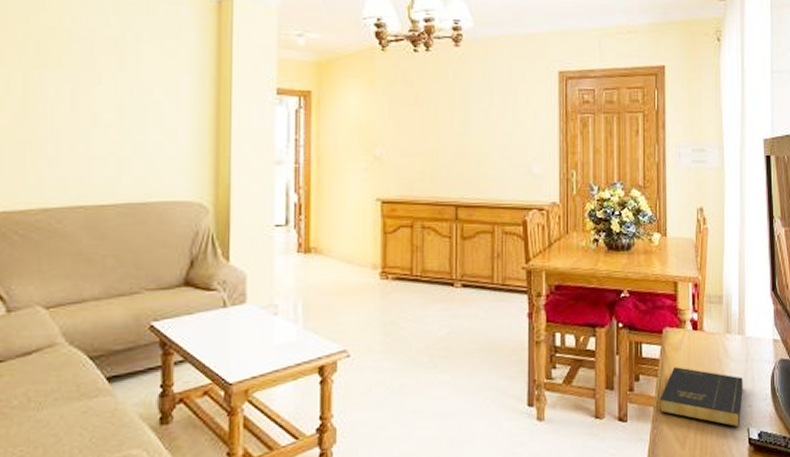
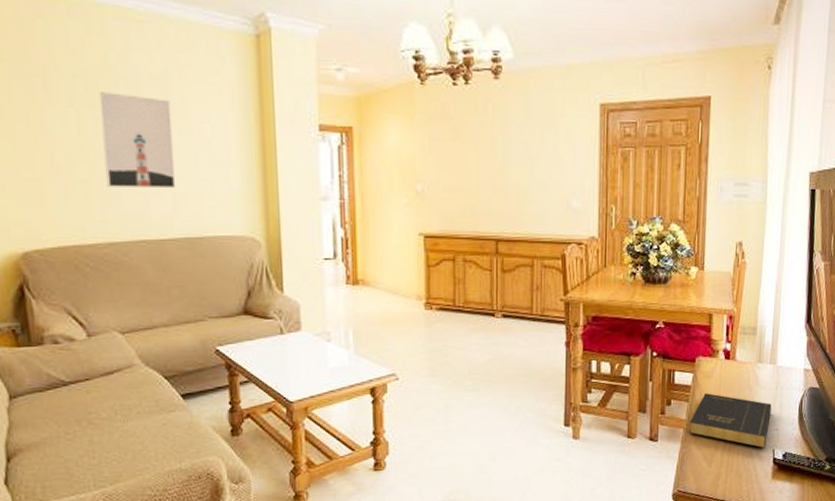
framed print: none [47,53,124,152] -> present [99,92,176,189]

